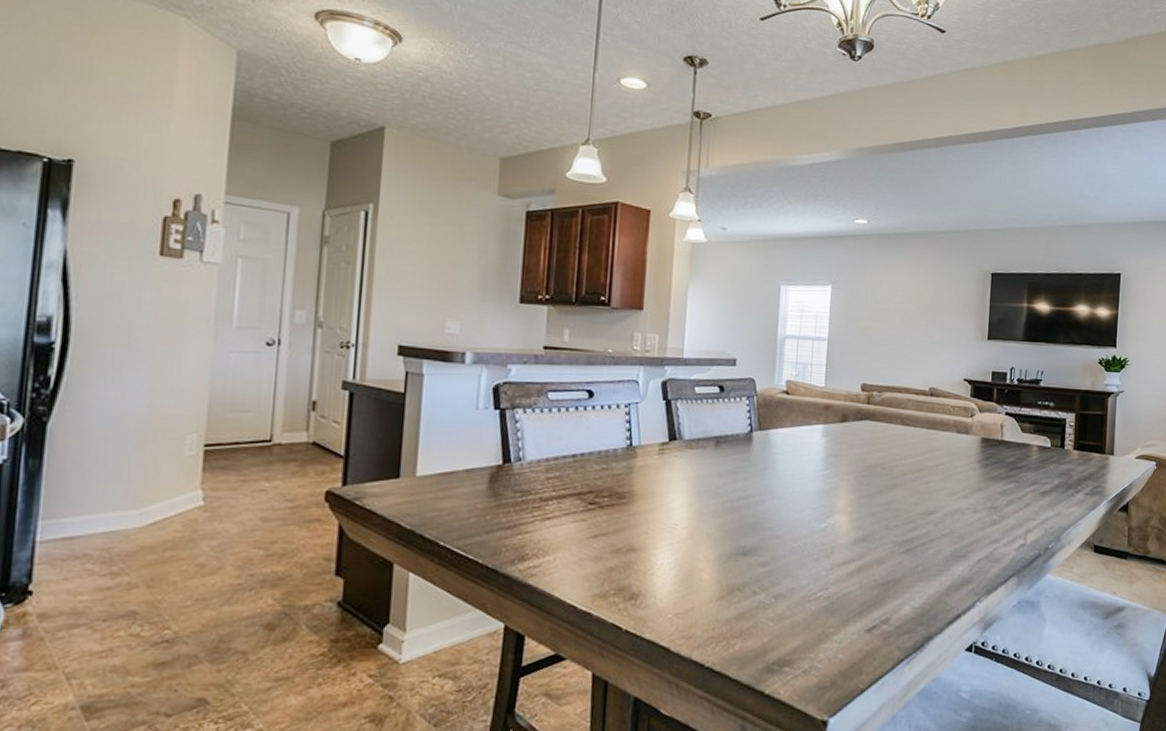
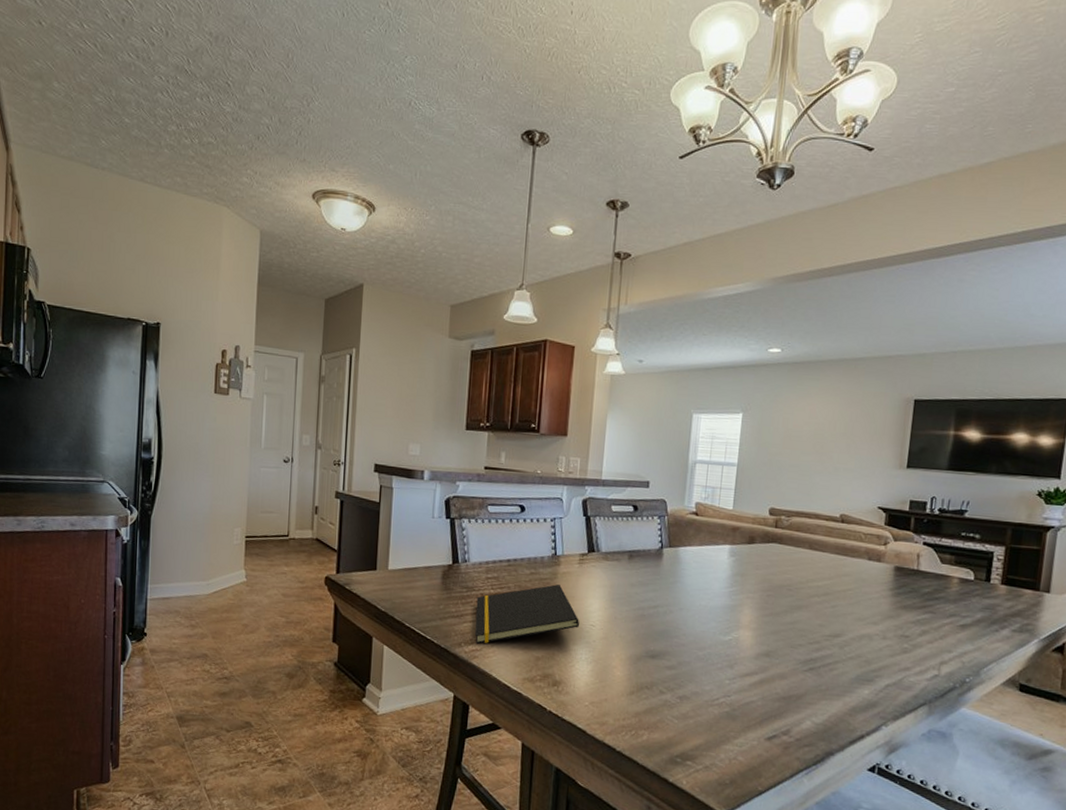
notepad: none [532,480,661,558] -> present [475,584,580,644]

